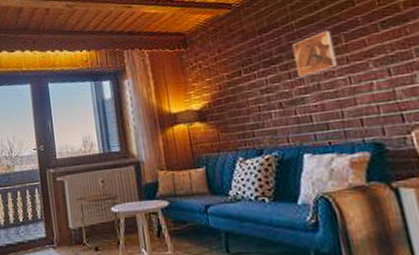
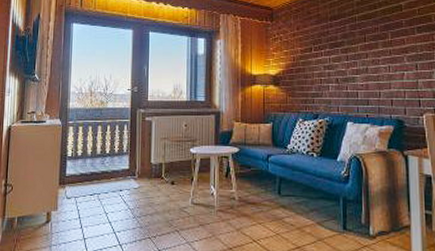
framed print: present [291,30,339,77] -> none [353,27,383,60]

